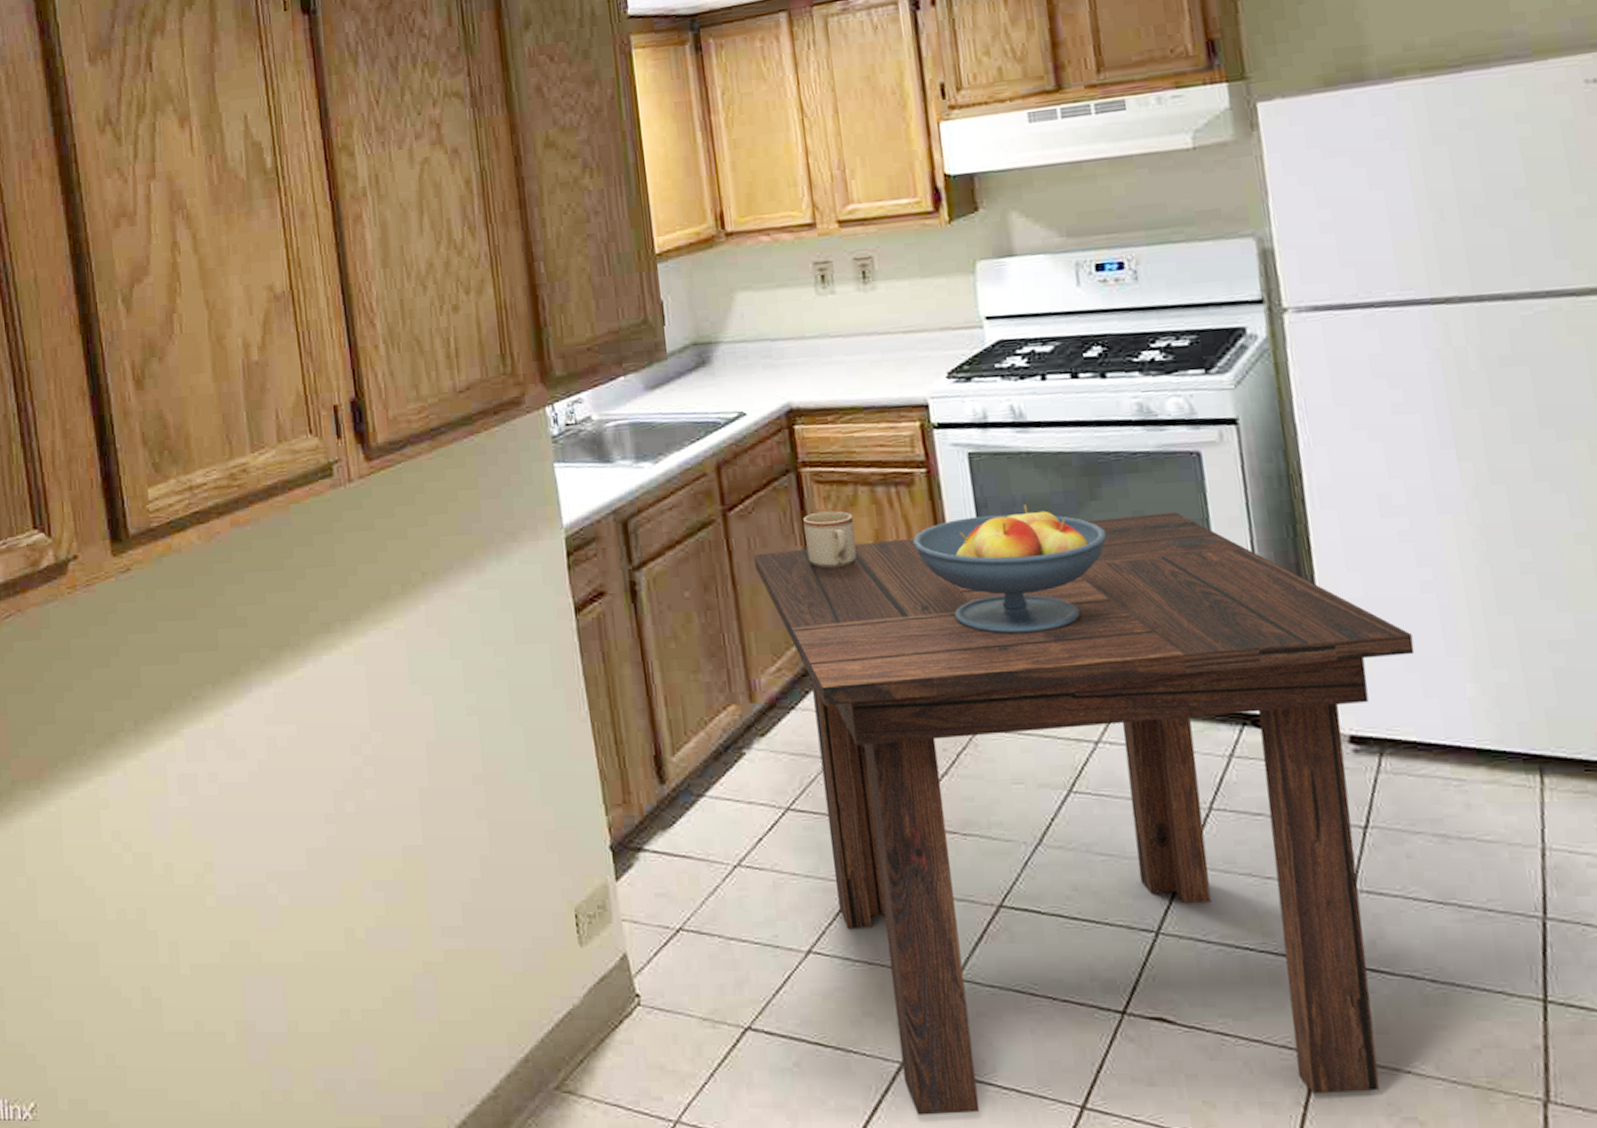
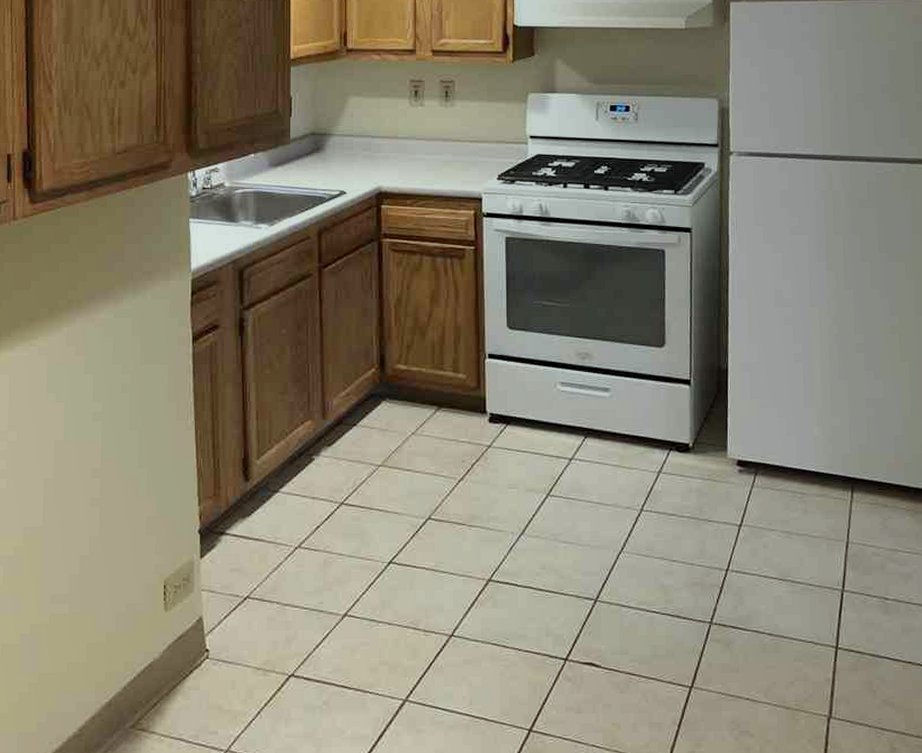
dining table: present [753,512,1415,1115] -> none [339,293,785,740]
mug: present [803,511,857,569] -> none [380,274,417,318]
fruit bowl: present [912,504,1107,634] -> none [458,279,595,376]

